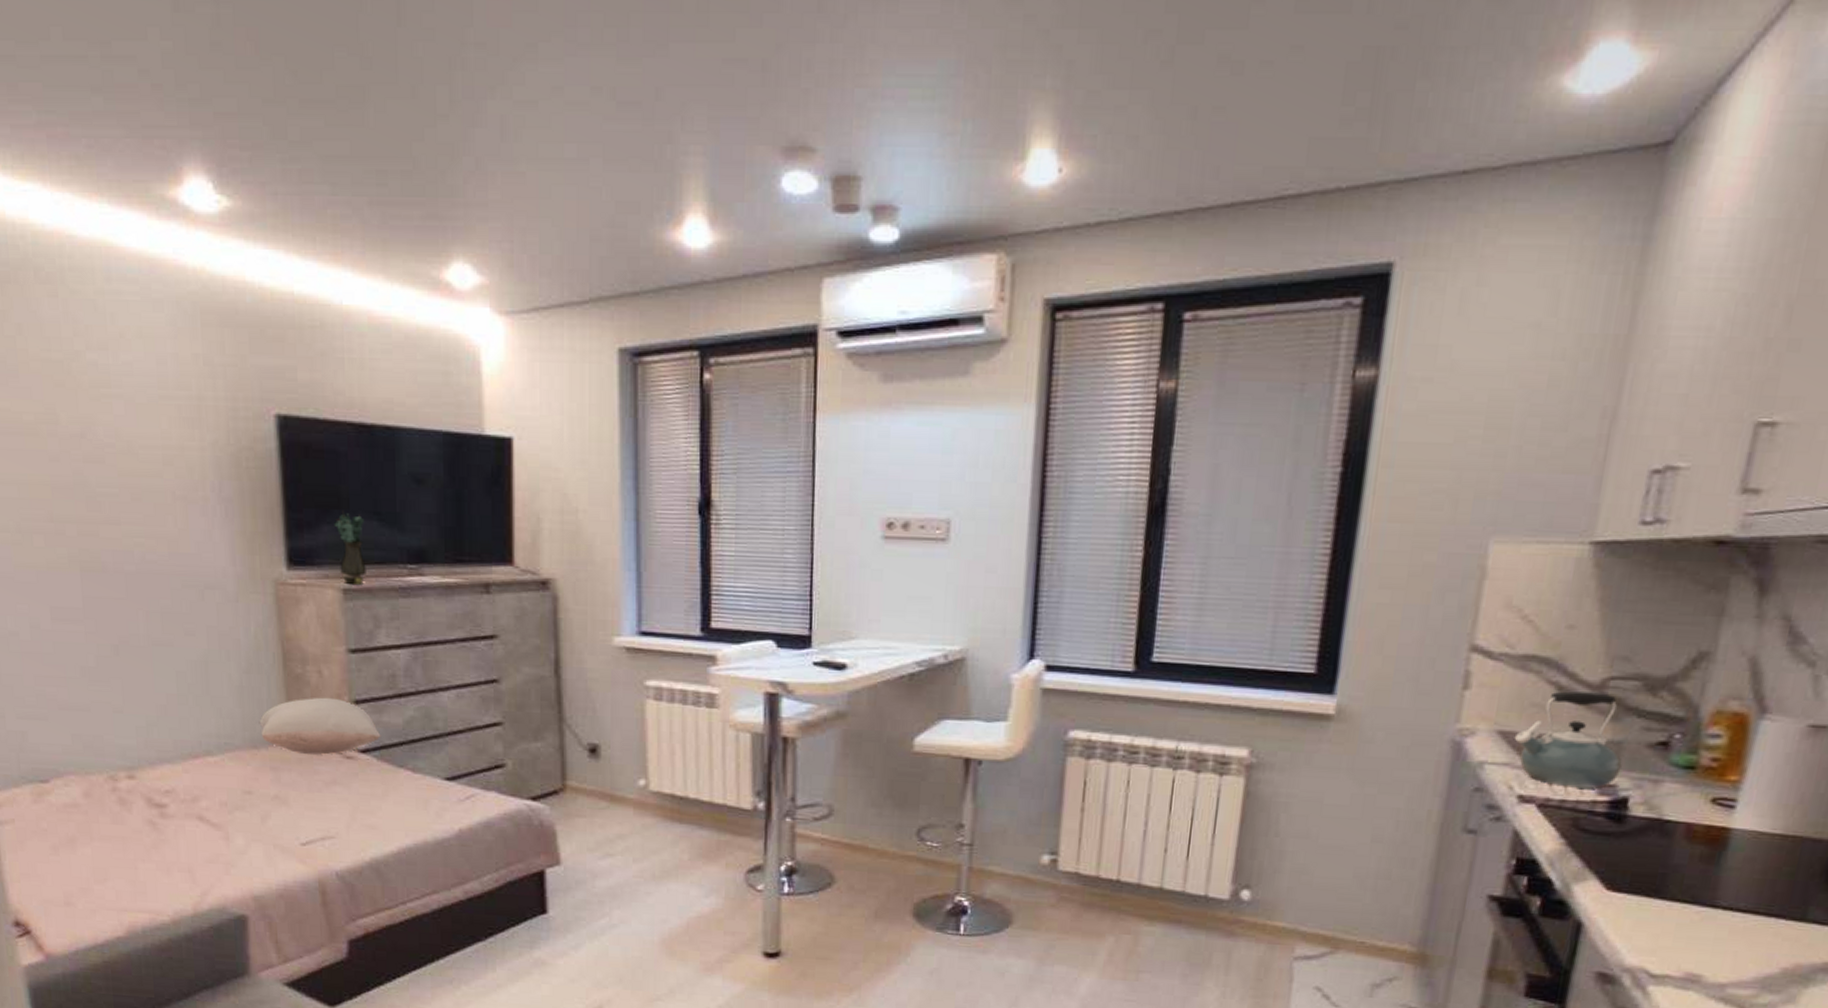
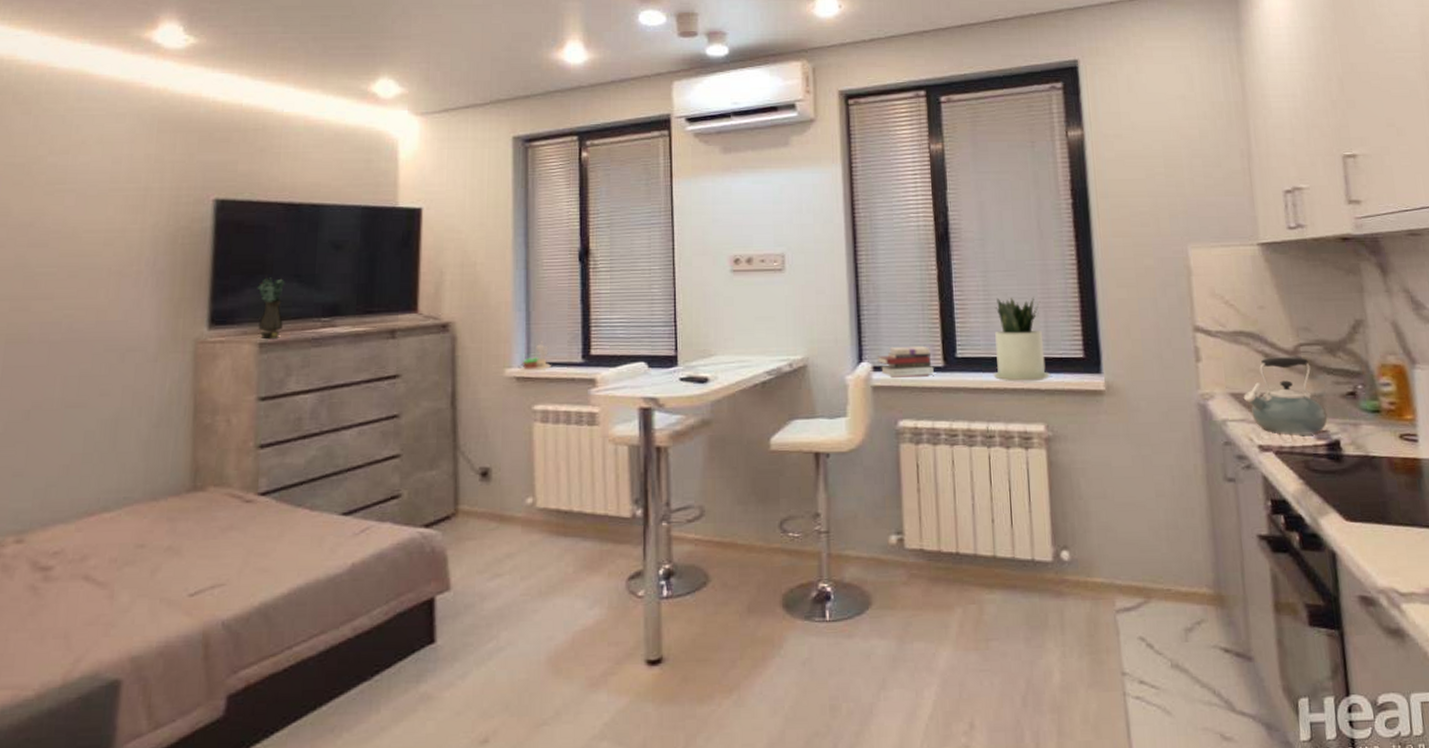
pillow: present [259,697,381,755] -> none [161,444,282,502]
succulent plant: none [628,608,665,643] -> present [518,341,551,372]
books: none [1052,644,1121,683] -> present [877,346,934,379]
planter: none [1194,592,1273,698] -> present [993,296,1051,382]

